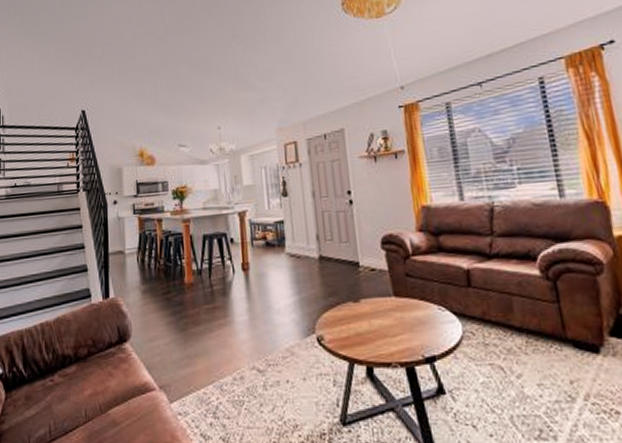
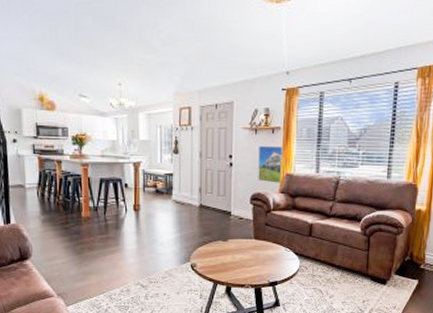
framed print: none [382,173,415,220] -> present [258,146,282,183]

